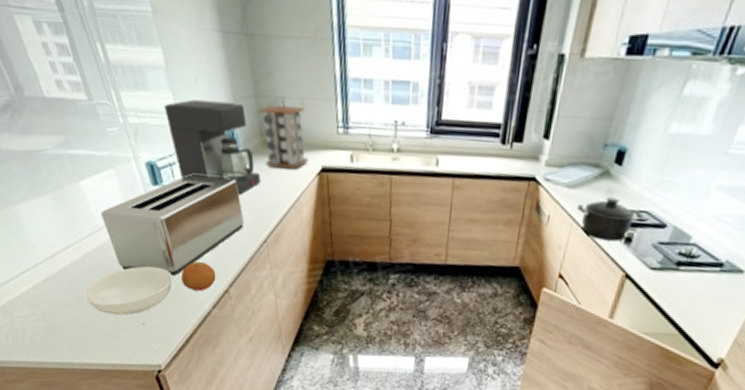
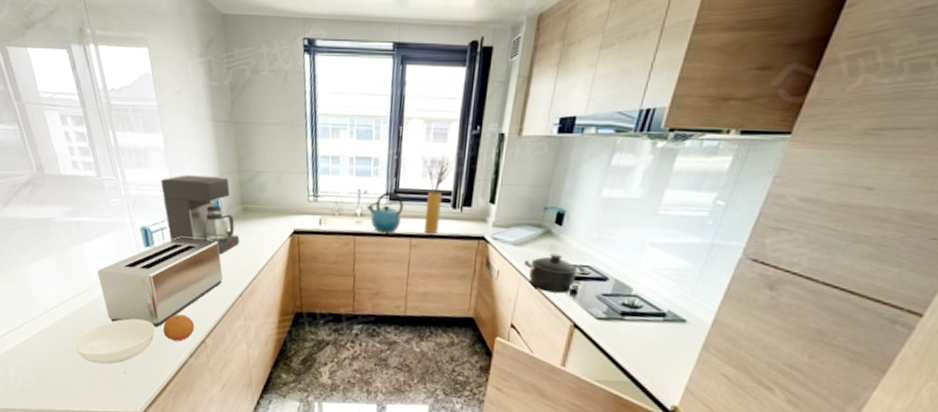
spice rack: present [259,98,308,169] -> none [241,172,282,232]
kettle: none [404,123,447,172] -> present [366,191,404,233]
vase: none [468,80,506,173] -> present [424,155,454,234]

